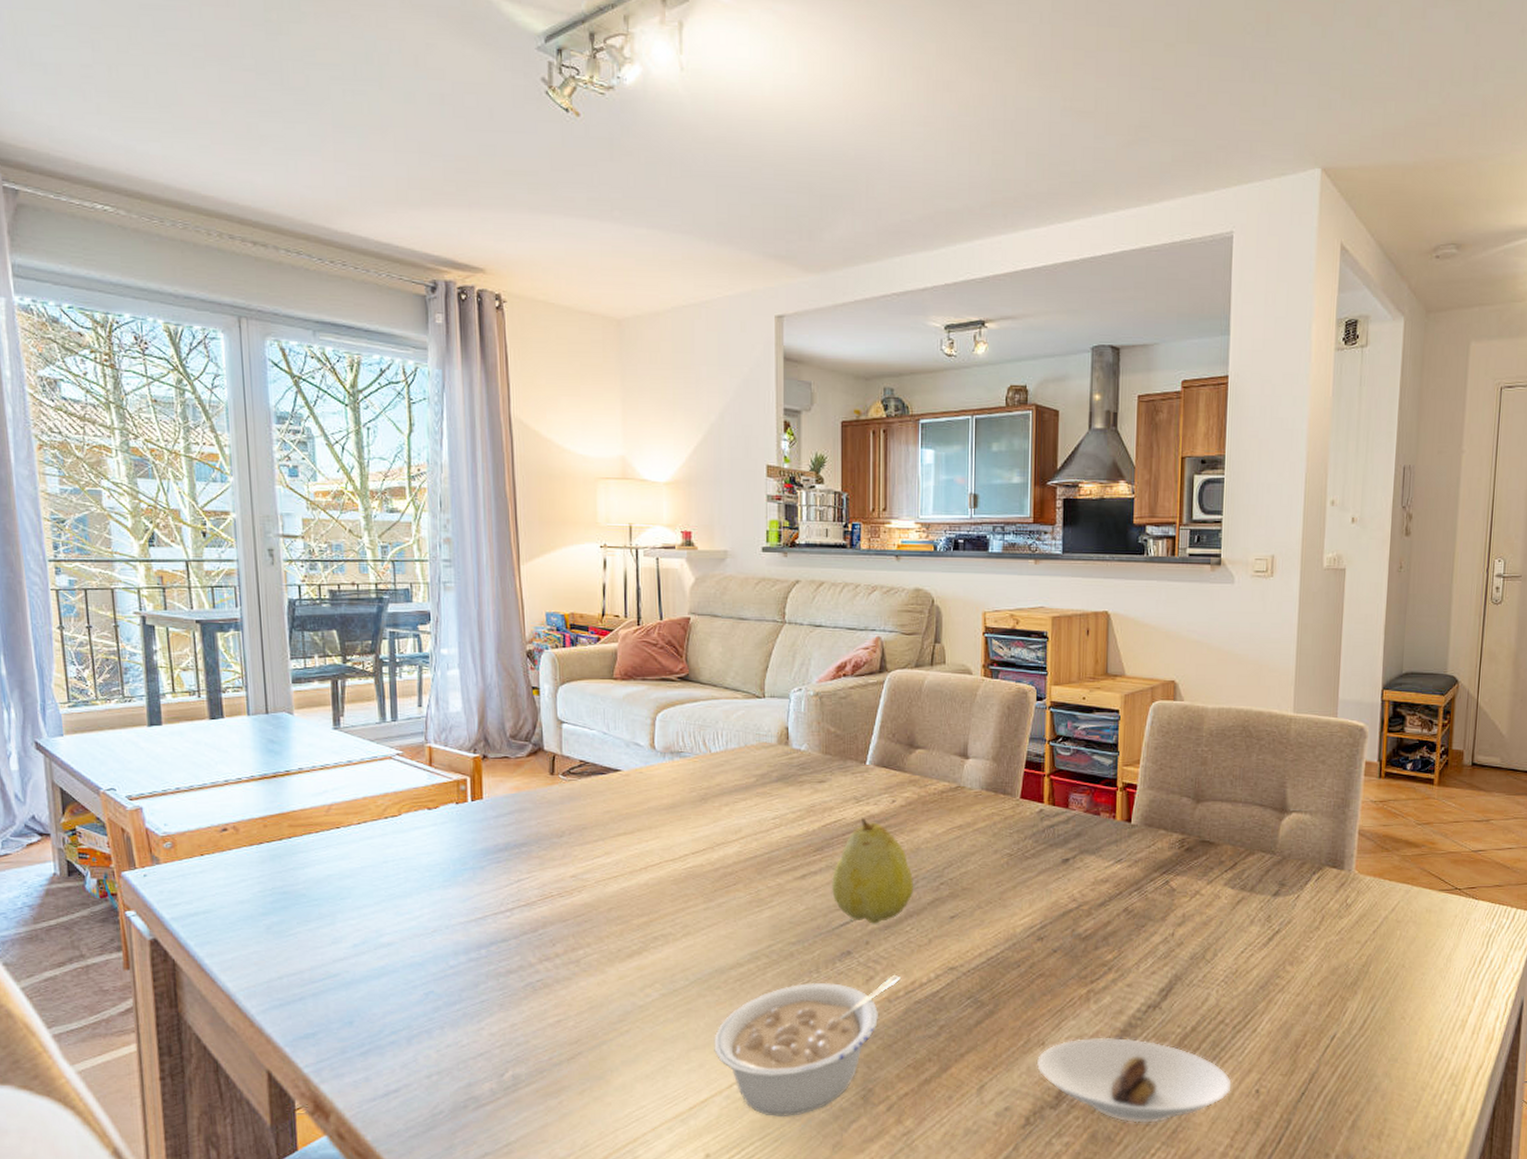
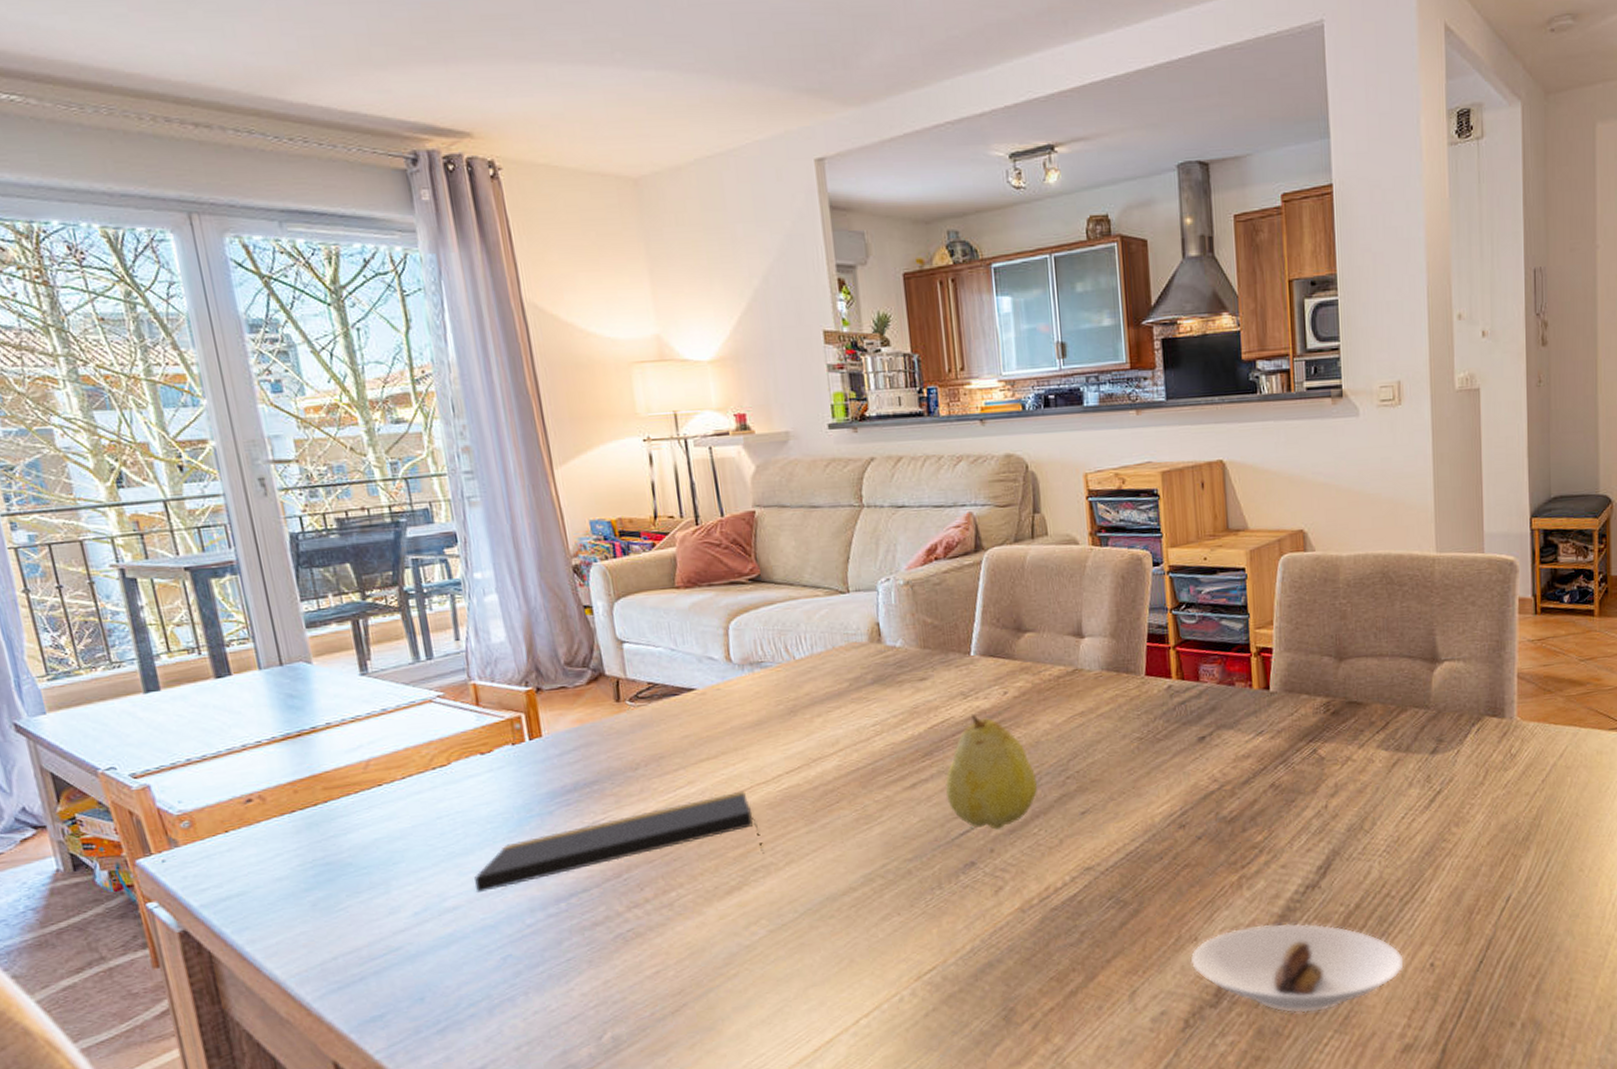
notepad: none [409,865,665,932] -> present [474,790,764,892]
legume: present [714,974,900,1118] -> none [832,881,1033,1050]

